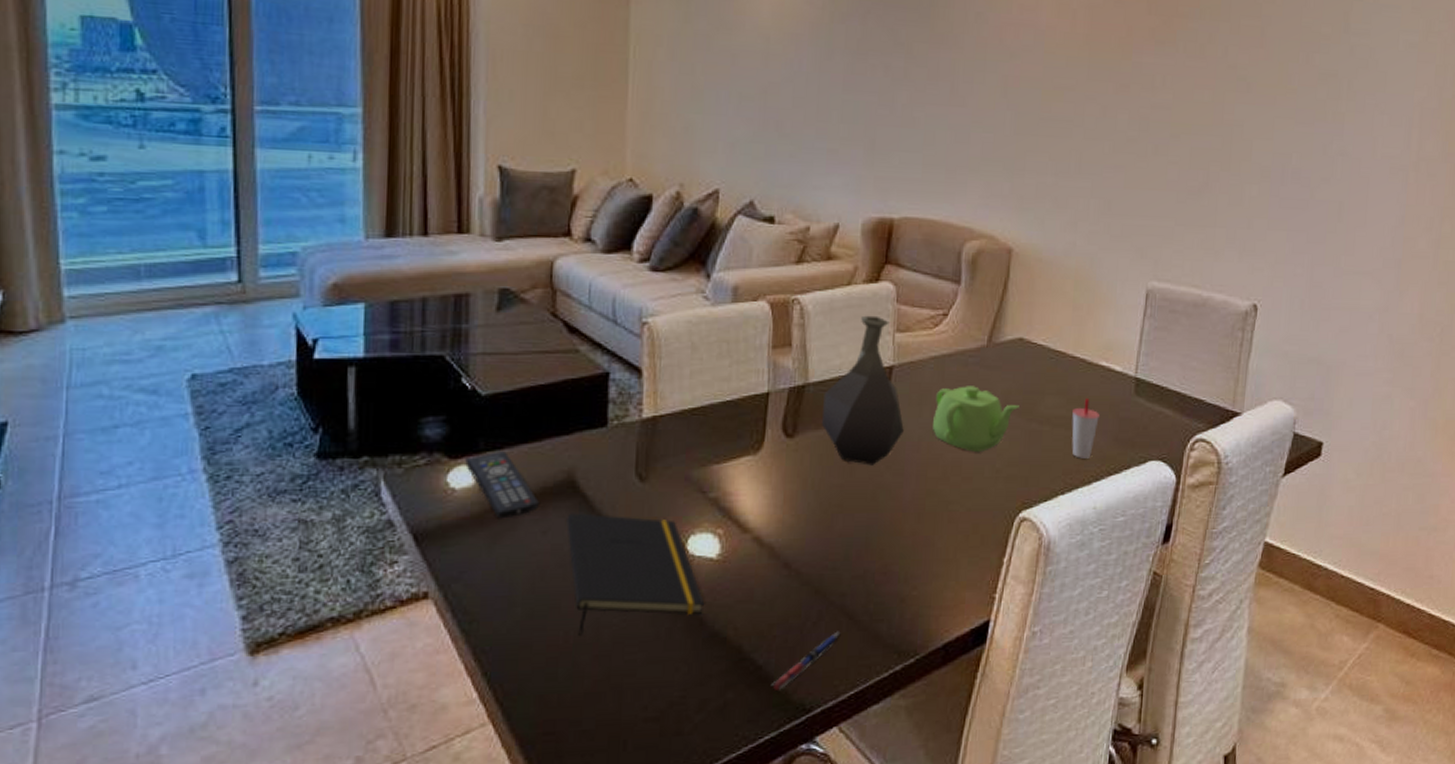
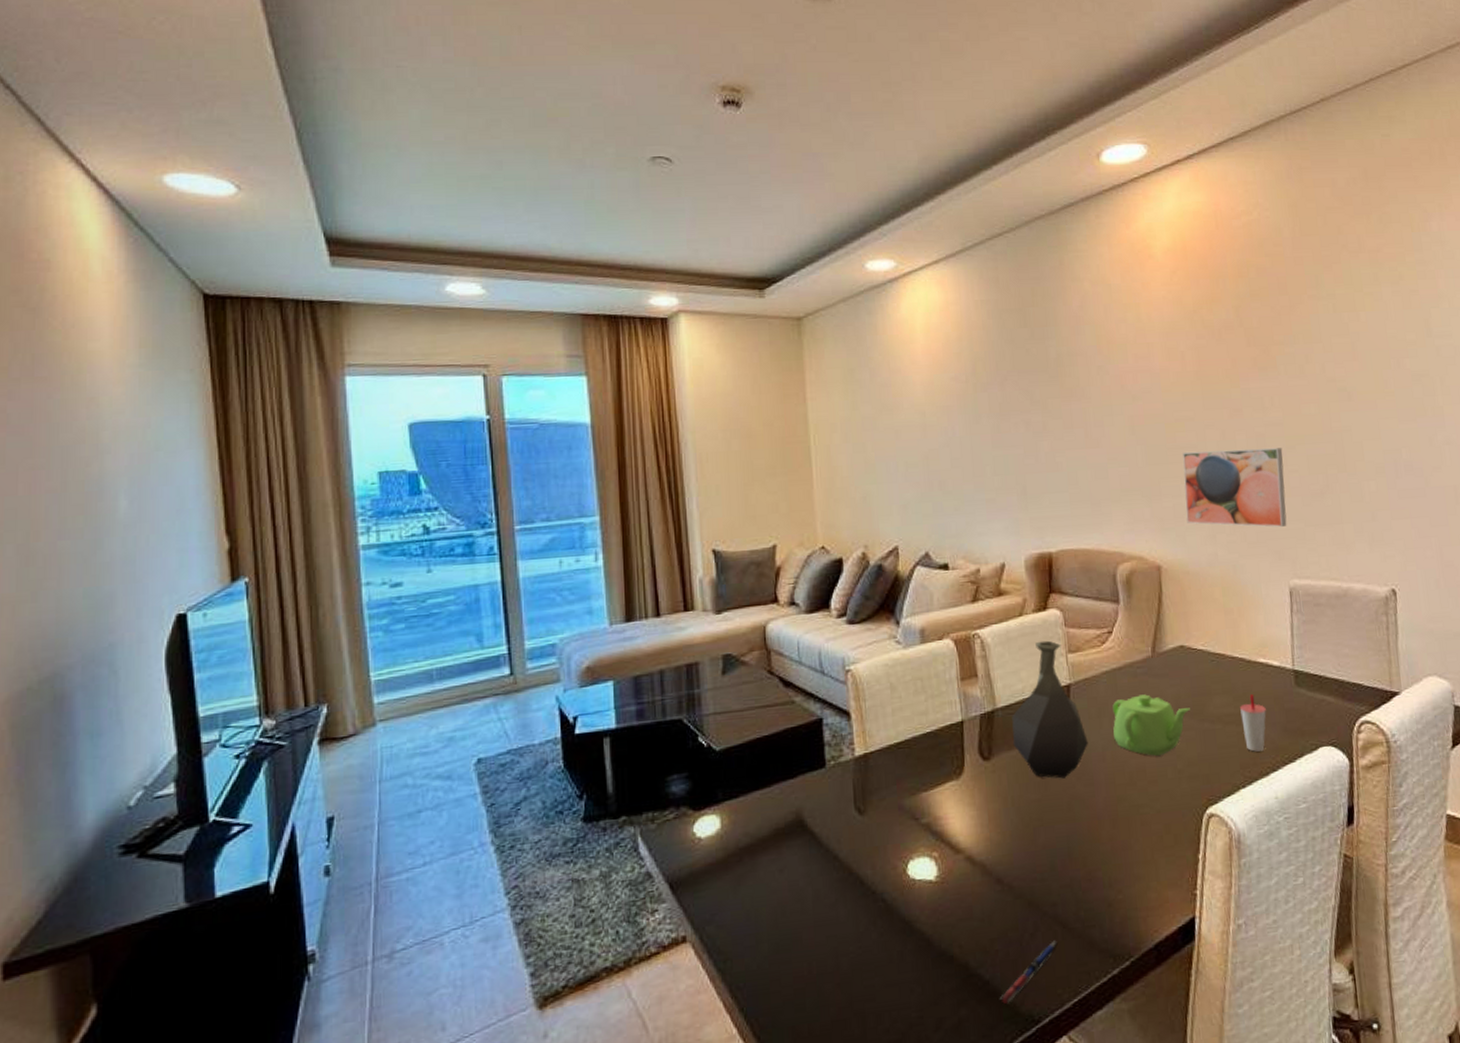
remote control: present [465,450,539,519] -> none [707,798,774,862]
notepad: present [566,512,705,637] -> none [799,848,930,967]
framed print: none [1048,125,1166,222] -> present [1183,448,1287,527]

